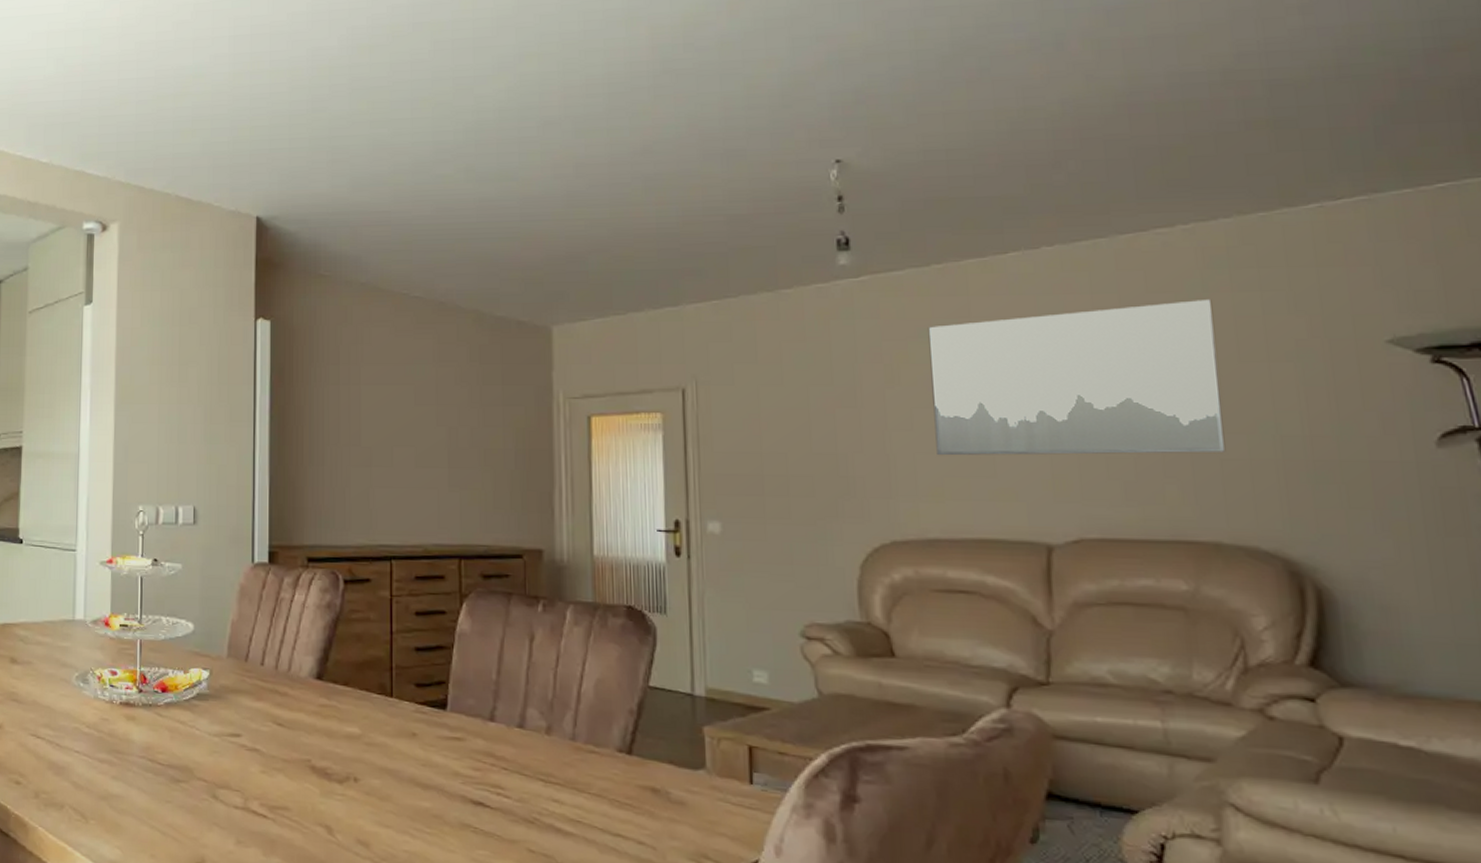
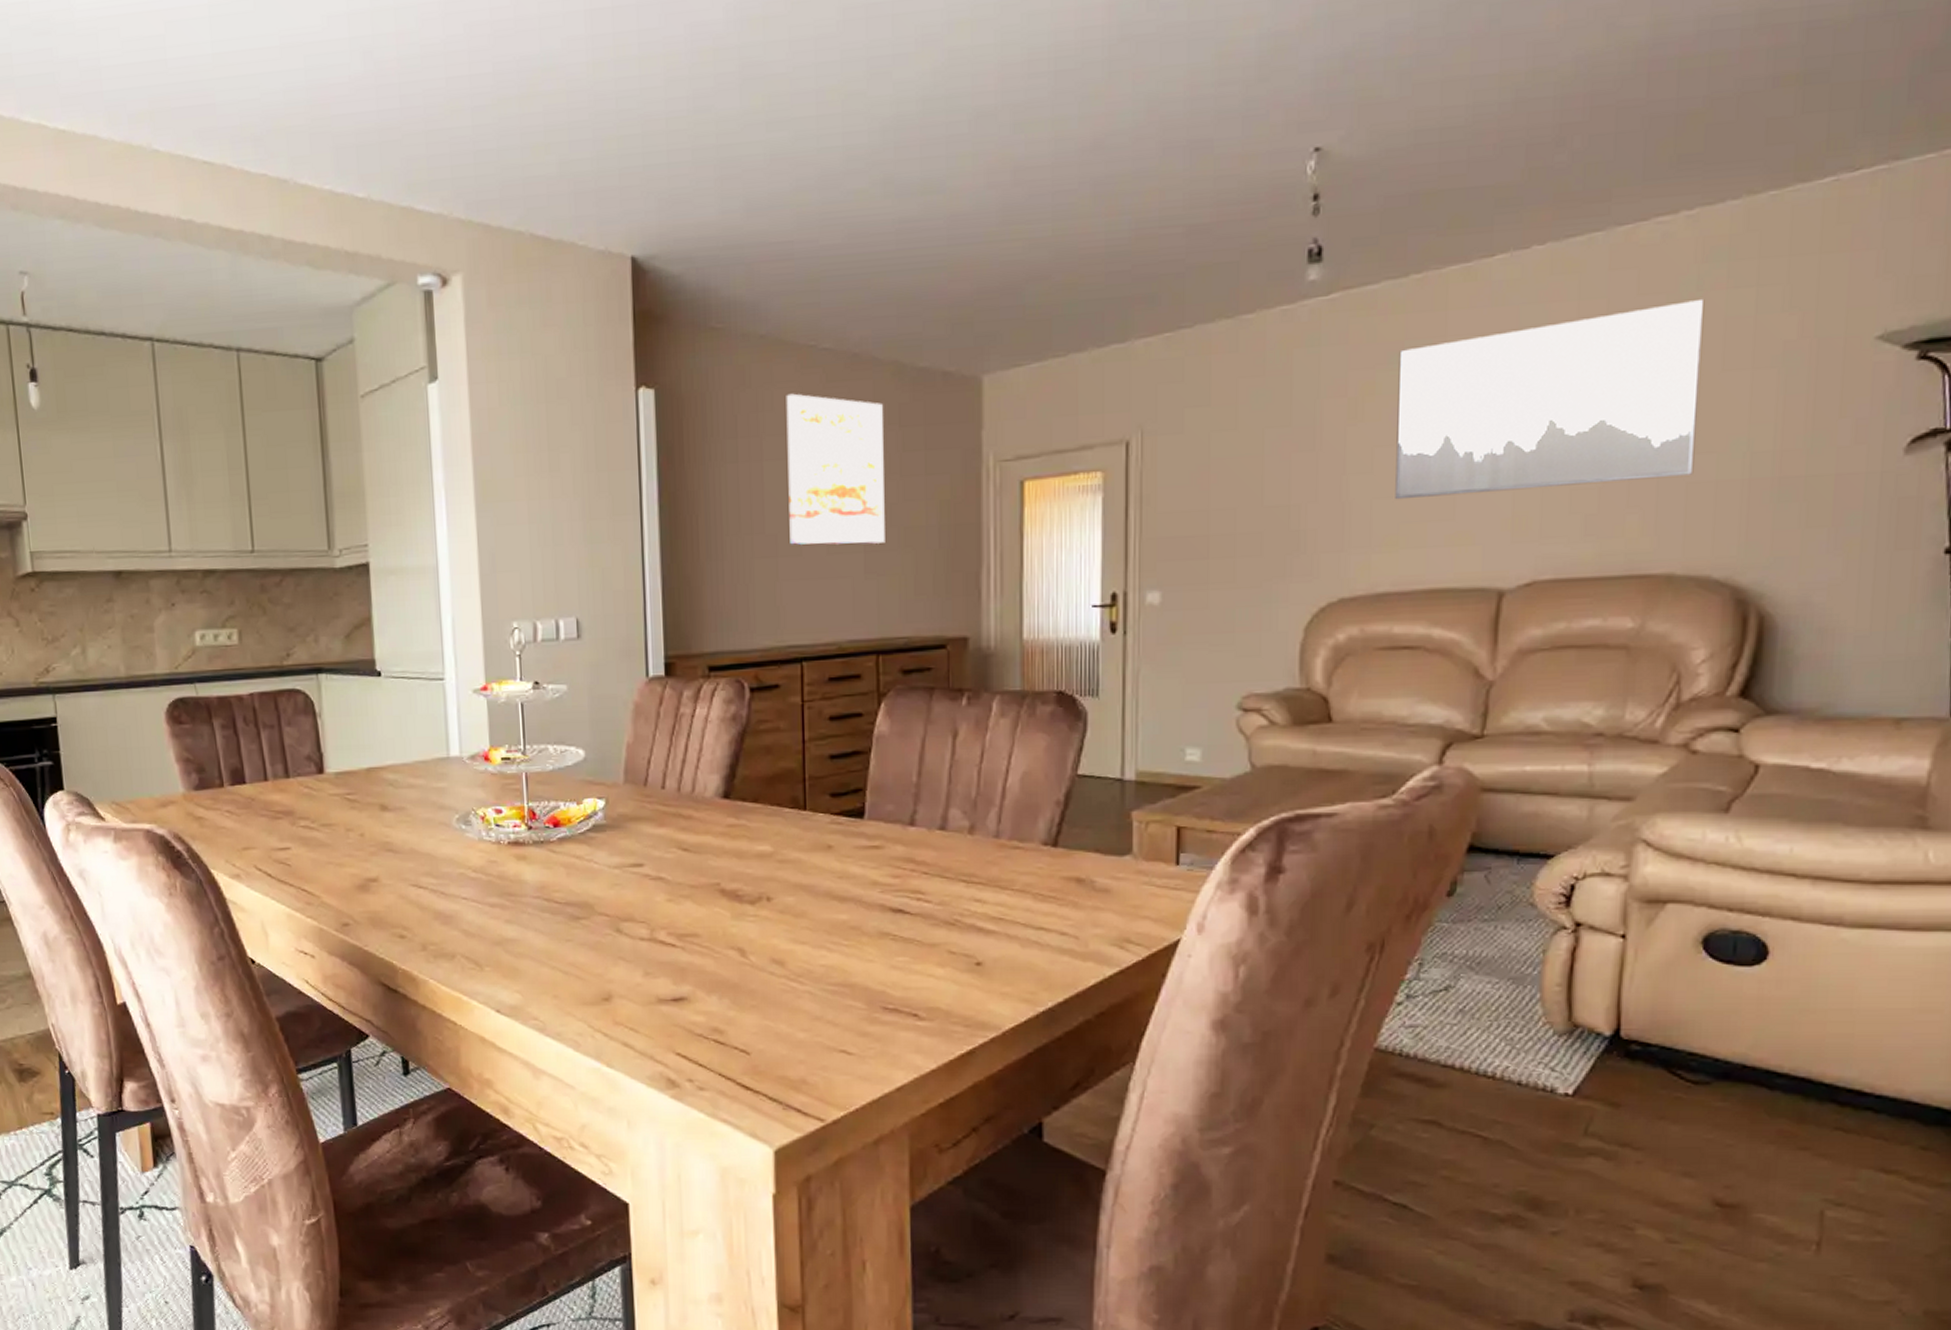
wall art: none [382,331,467,461] -> present [786,393,885,545]

